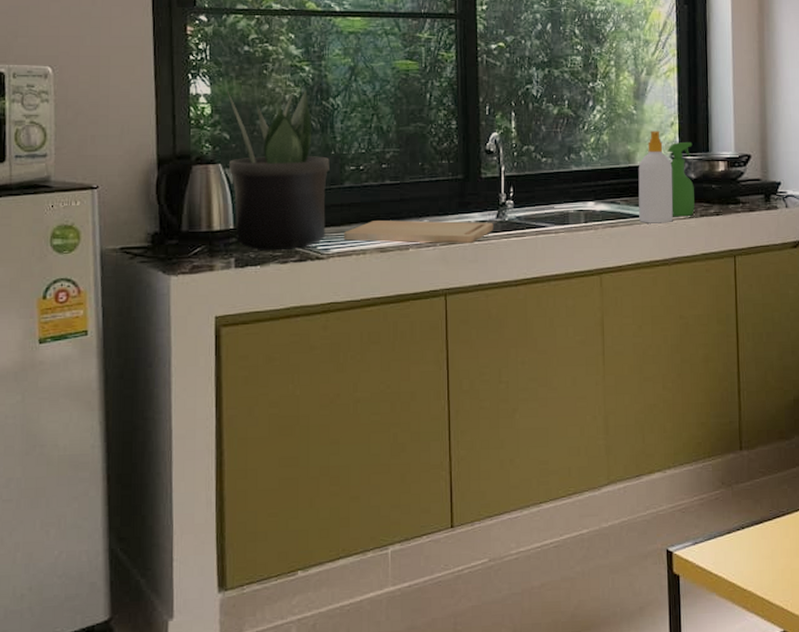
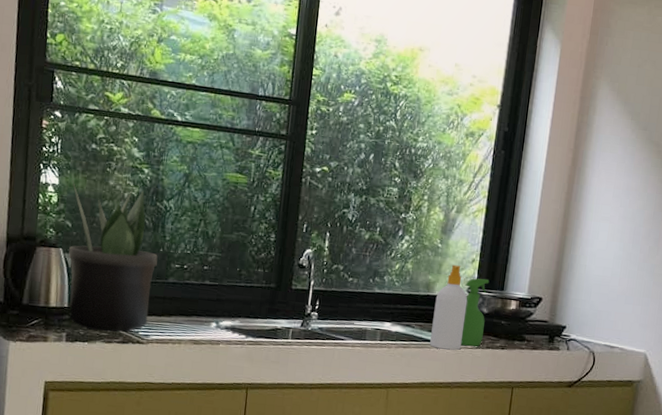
cutting board: present [343,220,494,244] -> none [162,315,297,347]

